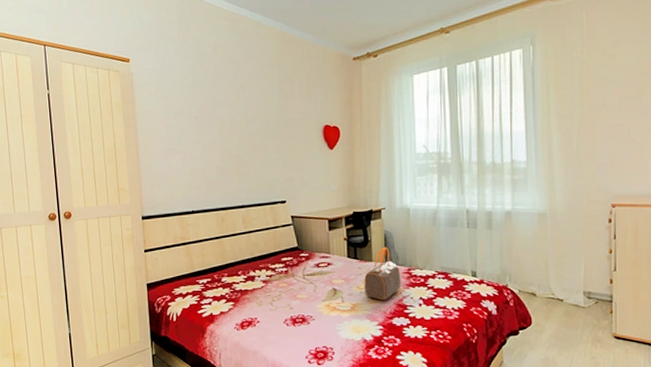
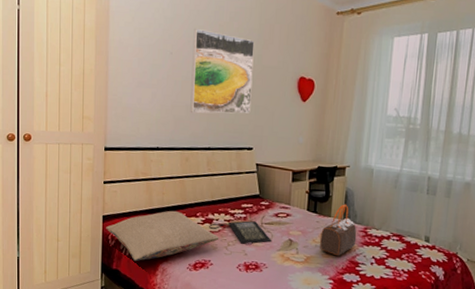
pillow: none [151,271,263,326] -> present [106,210,219,261]
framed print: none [215,90,280,173] -> present [190,28,255,114]
clutch bag: none [252,274,315,299] -> present [209,221,271,246]

